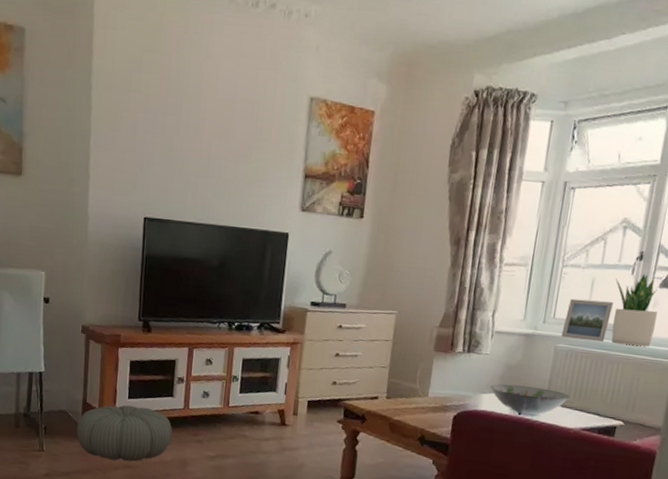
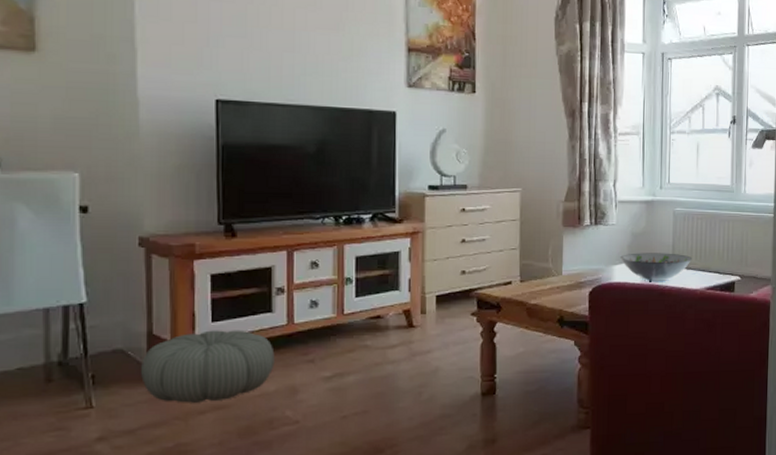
picture frame: present [561,298,613,341] -> none [677,163,717,202]
planter: present [611,274,657,347] -> none [716,136,754,204]

